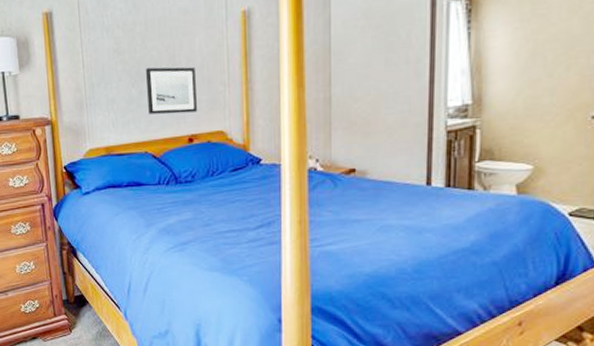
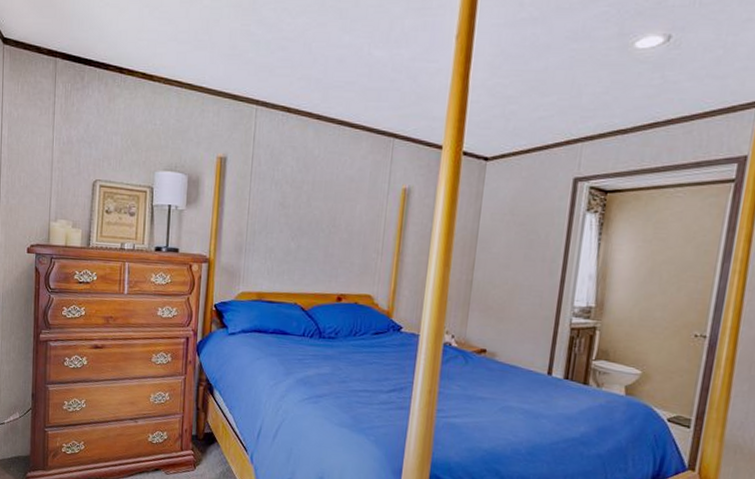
wall art: present [146,67,197,115] -> none [303,225,353,273]

